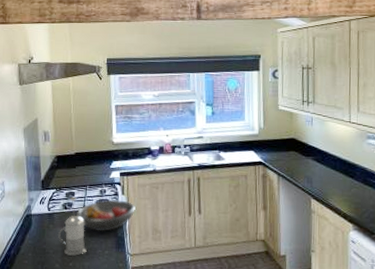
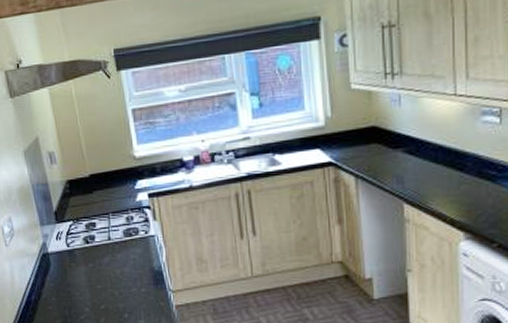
french press: present [57,196,88,257] -> none [82,228,120,298]
fruit bowl: present [76,200,136,232] -> none [101,227,172,267]

